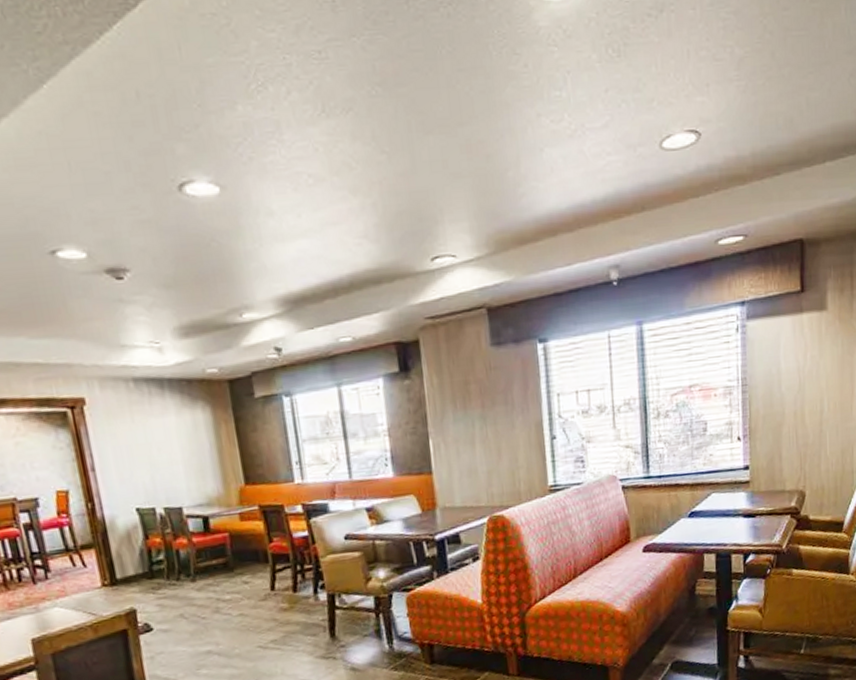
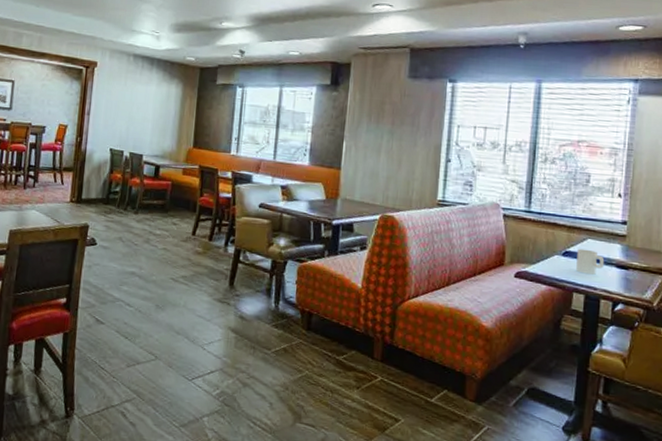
cup: none [703,504,732,532] -> present [576,248,605,276]

